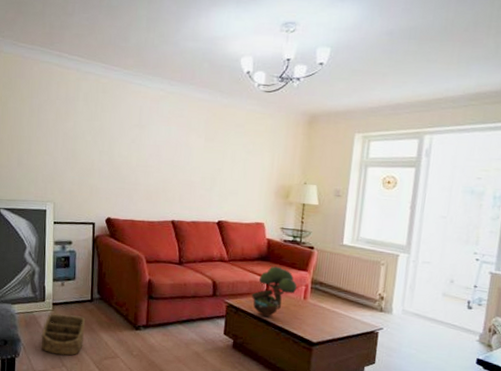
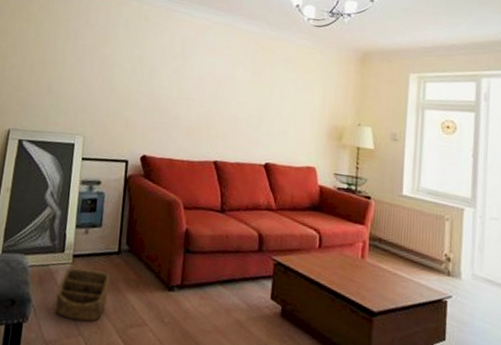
decorative tree: present [251,266,298,317] -> none [302,217,354,278]

